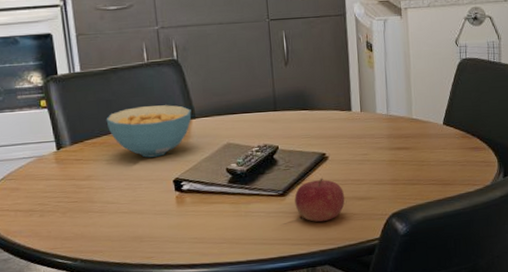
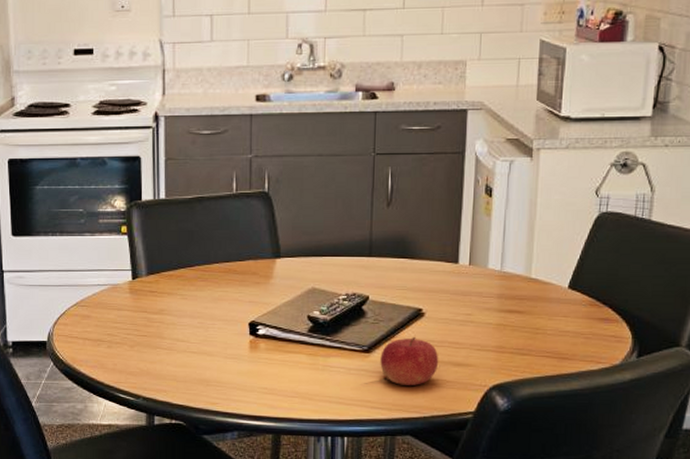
cereal bowl: present [106,105,192,158] -> none [185,241,277,296]

